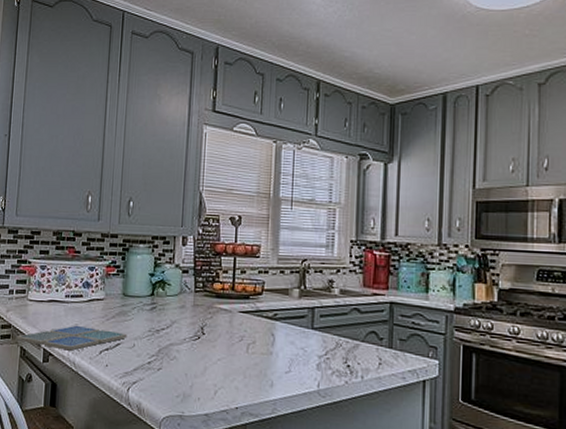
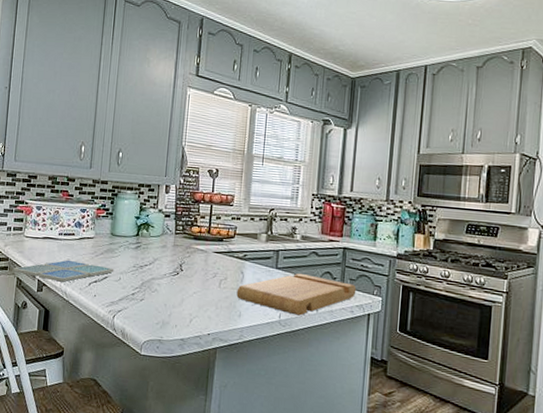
cutting board: none [267,333,408,384] -> present [236,273,357,316]

